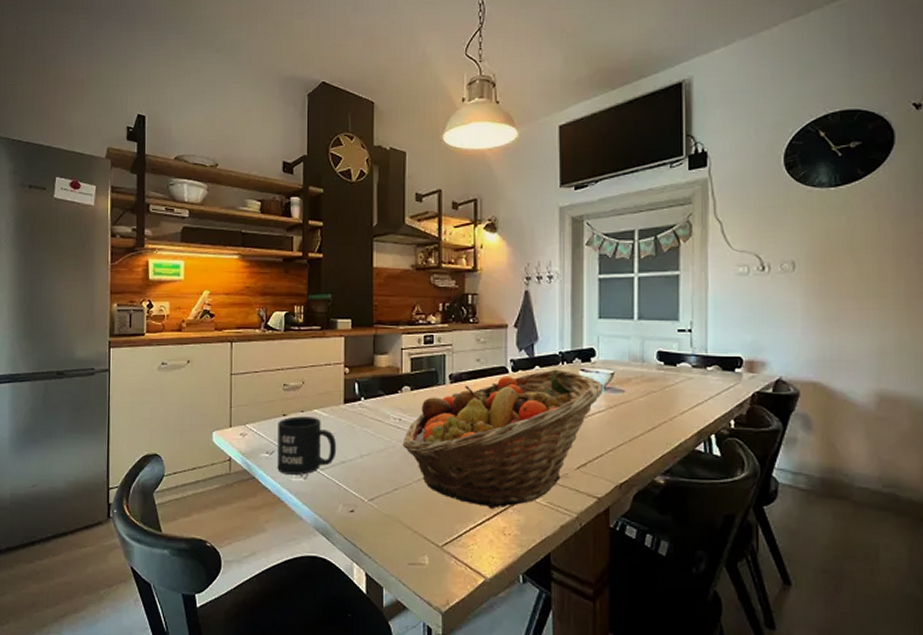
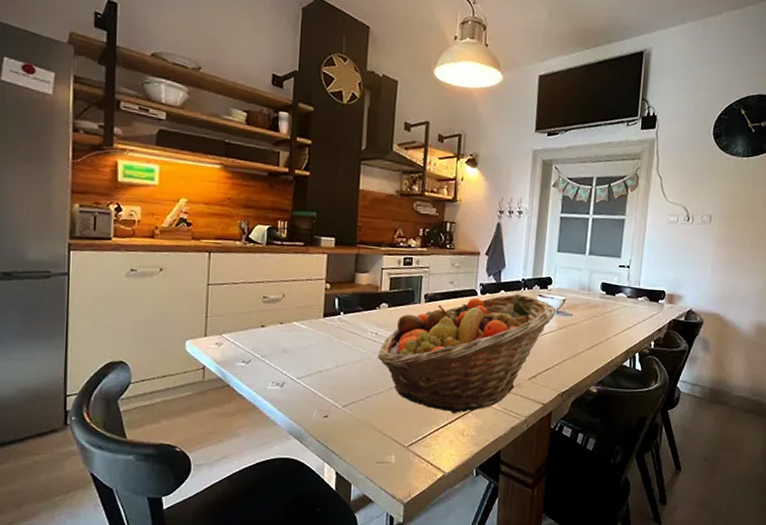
mug: present [277,416,337,475] -> none [253,328,315,383]

